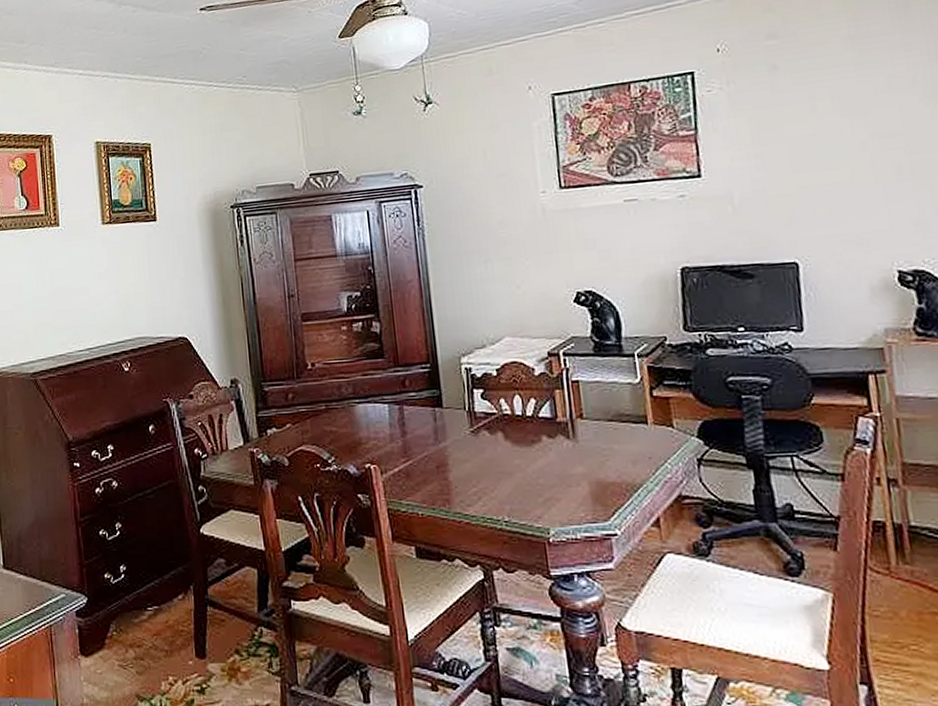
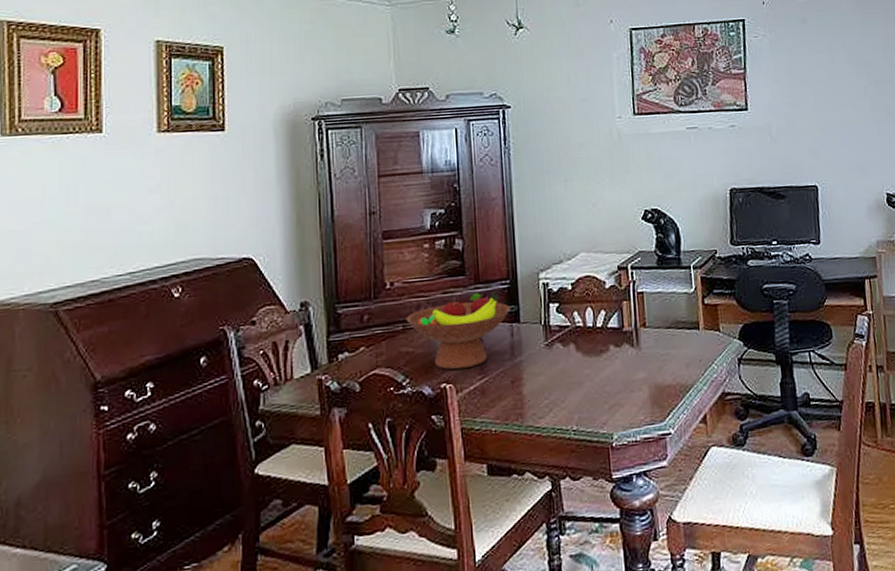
fruit bowl: none [328,374,432,451] -> present [406,291,511,370]

